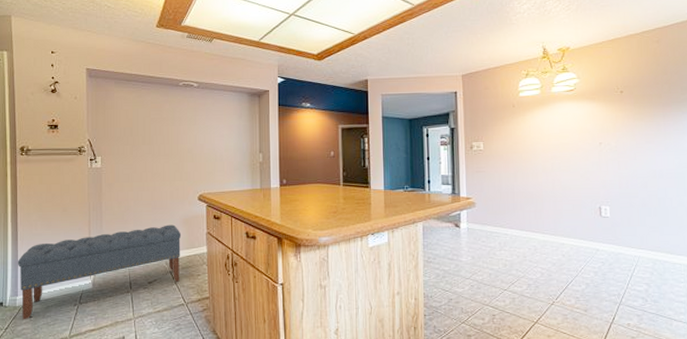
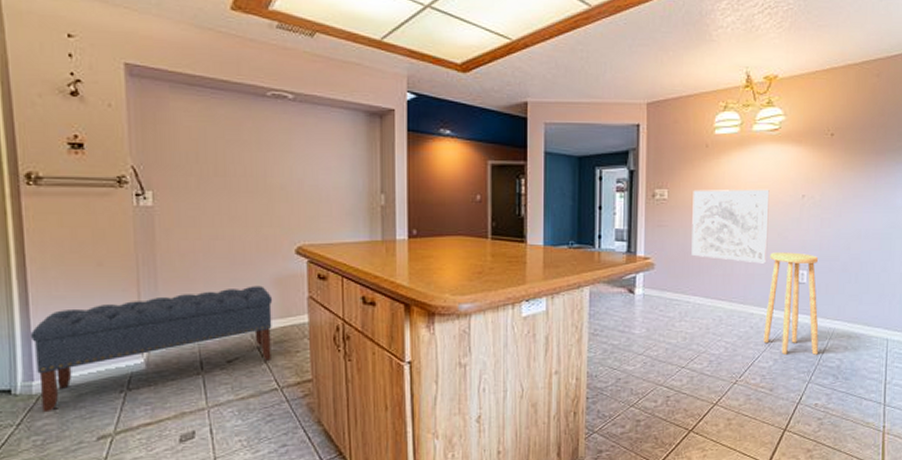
wall art: none [504,139,573,201] -> present [691,189,770,264]
stool: none [574,191,626,280] -> present [763,252,819,355]

